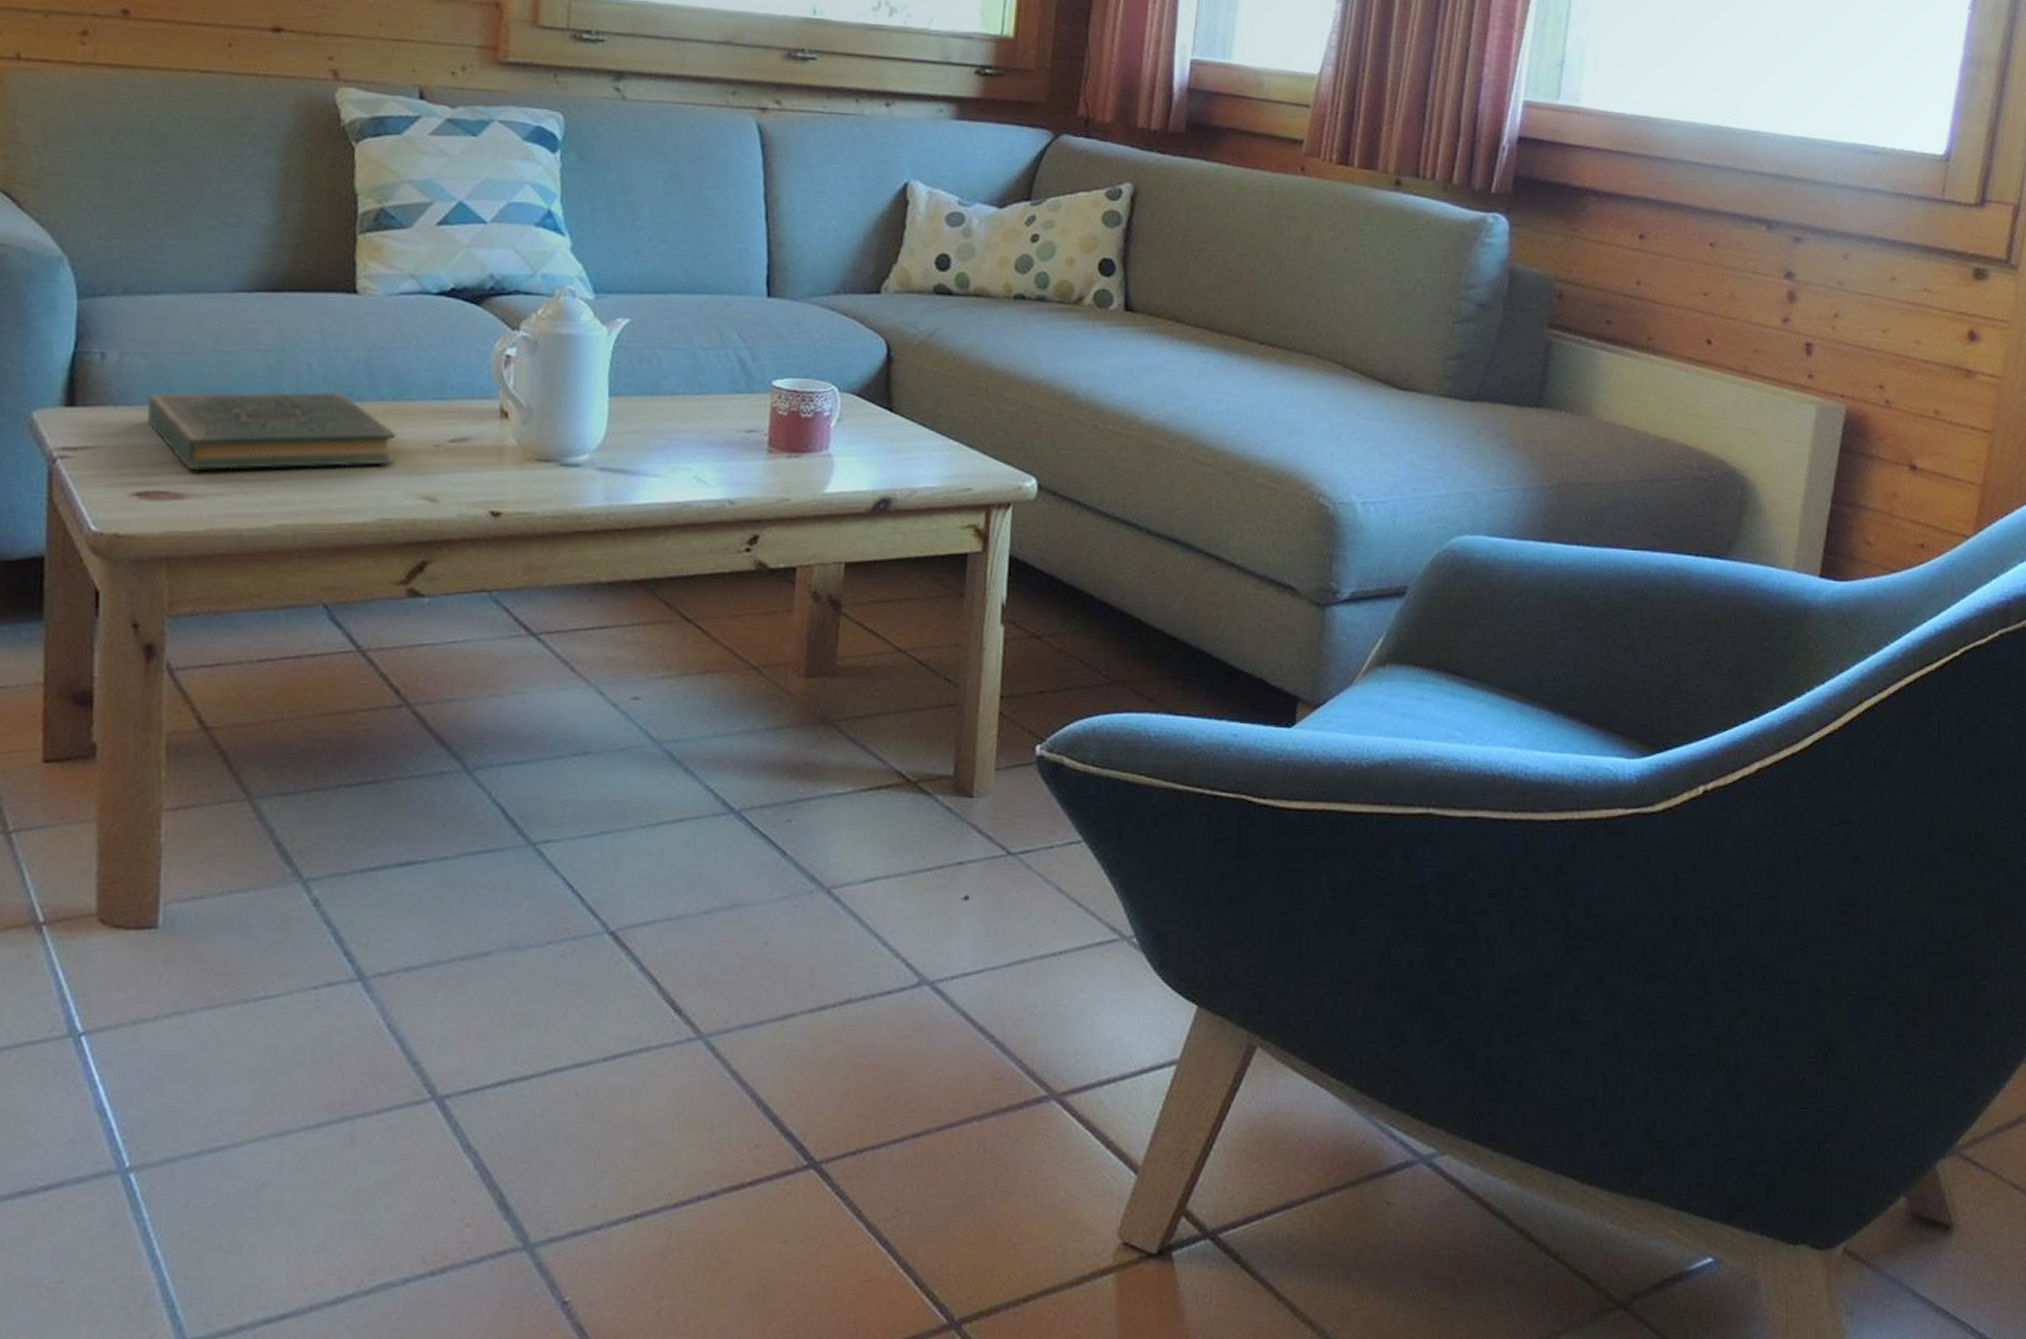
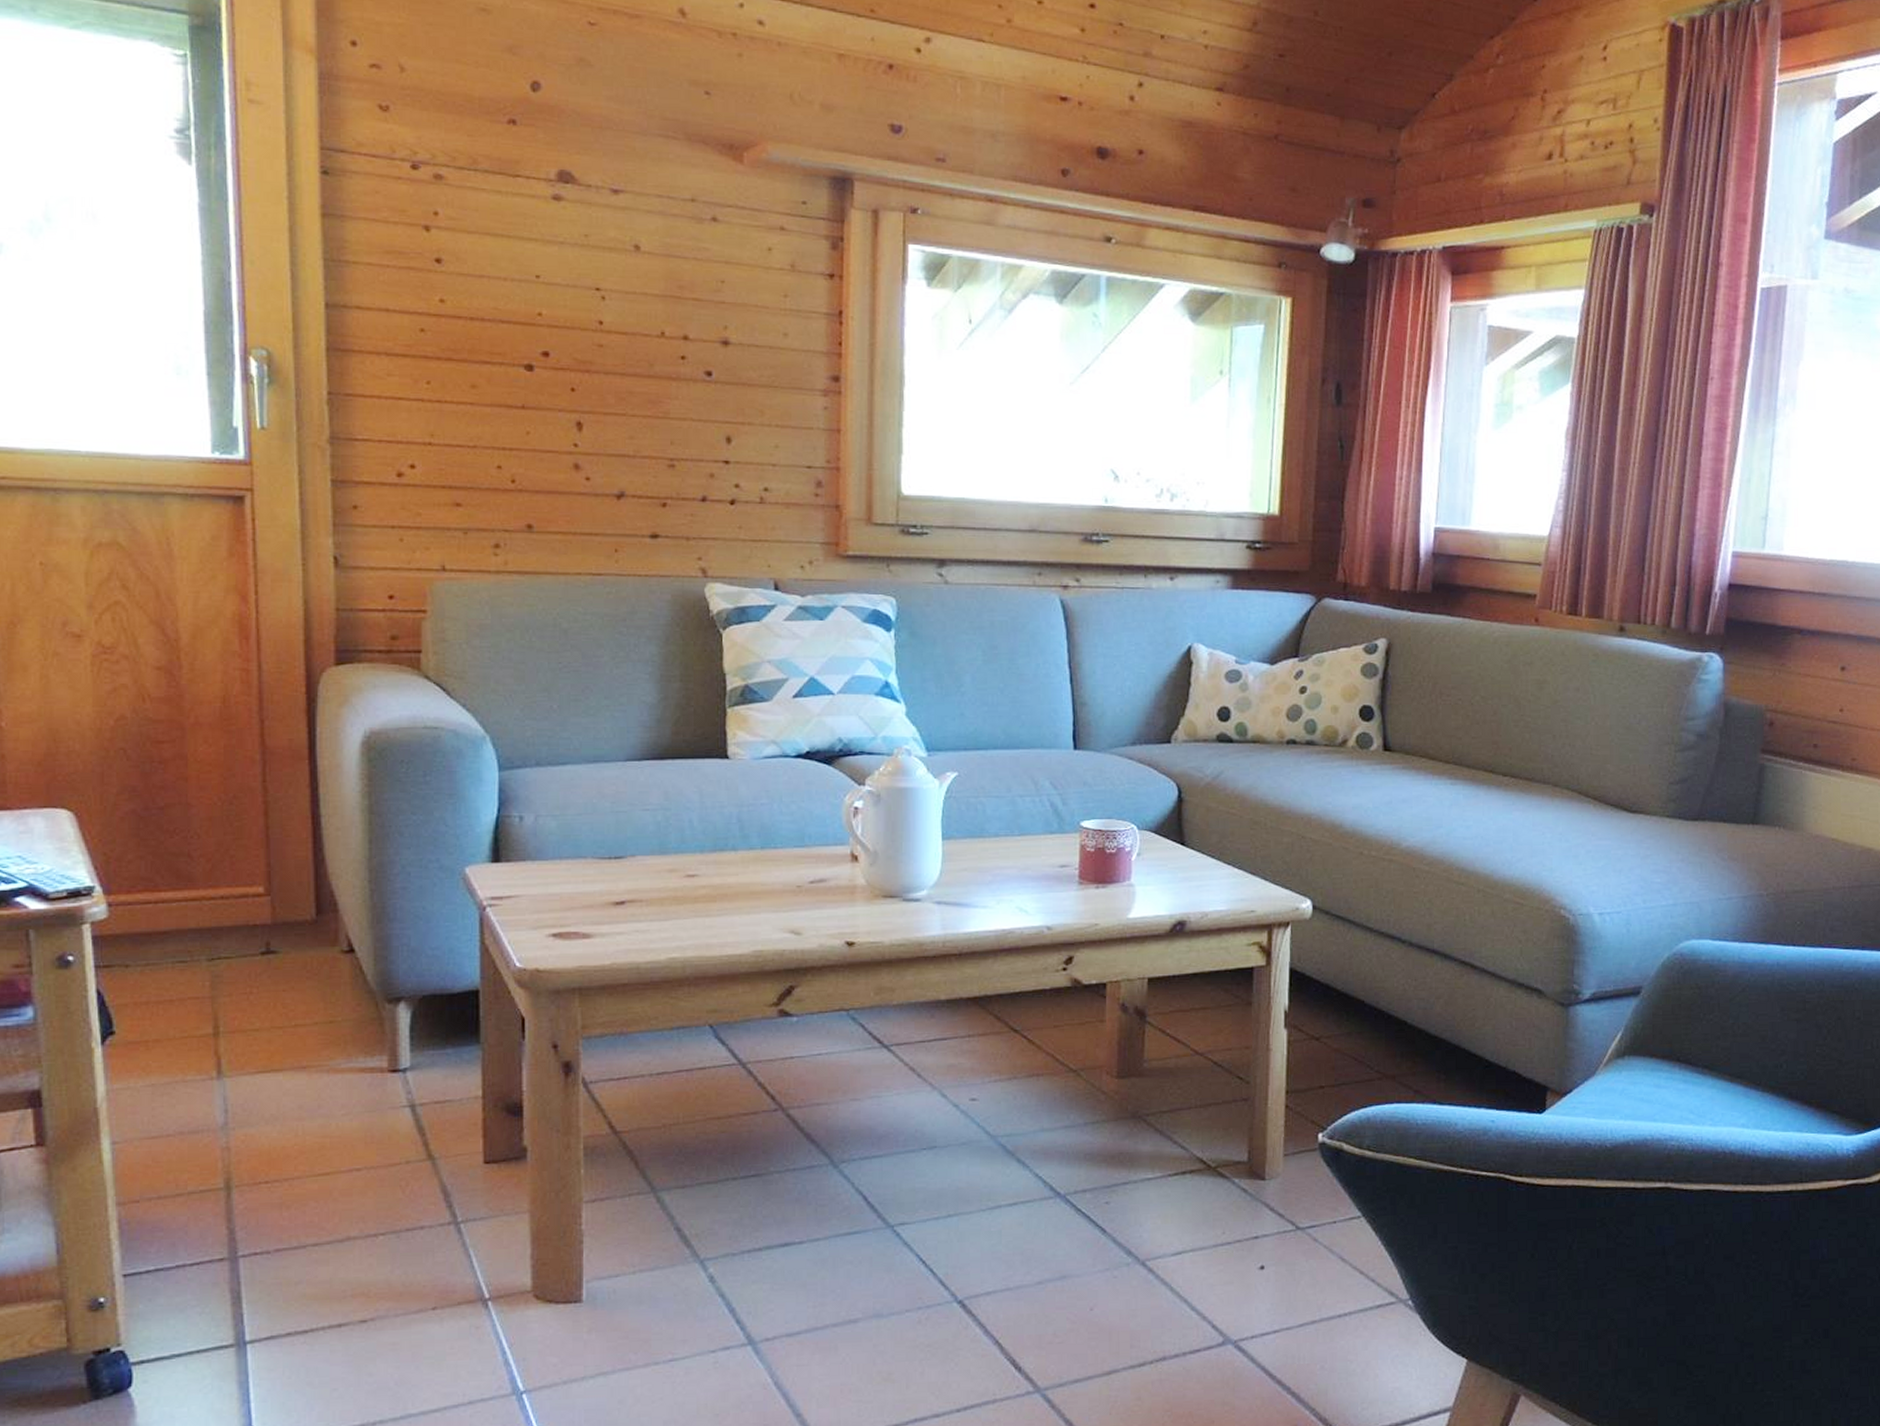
book: present [148,391,398,470] -> none [559,843,766,913]

